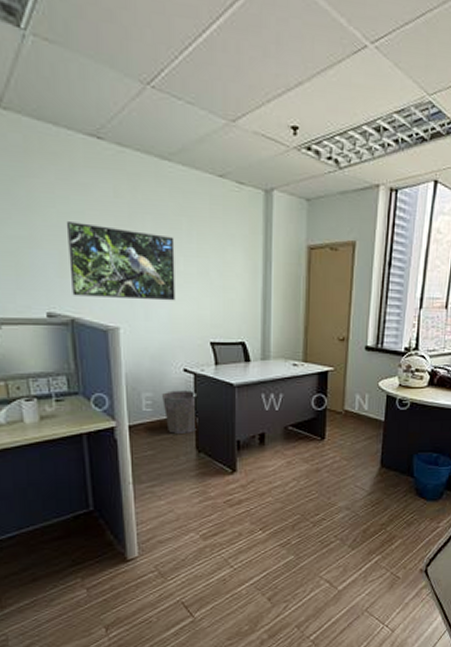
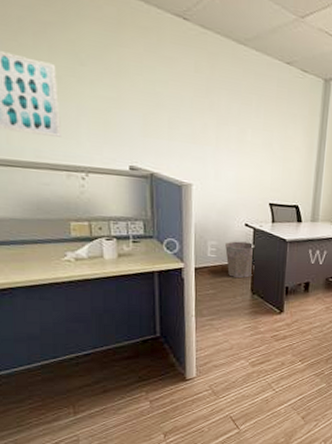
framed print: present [66,222,175,301] -> none [151,89,245,166]

